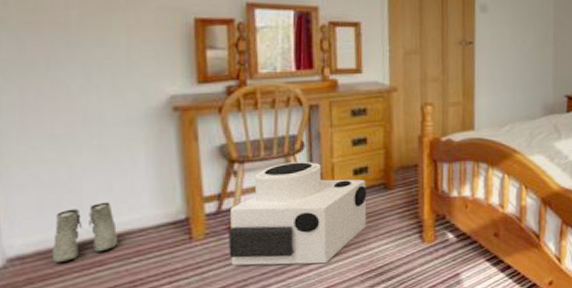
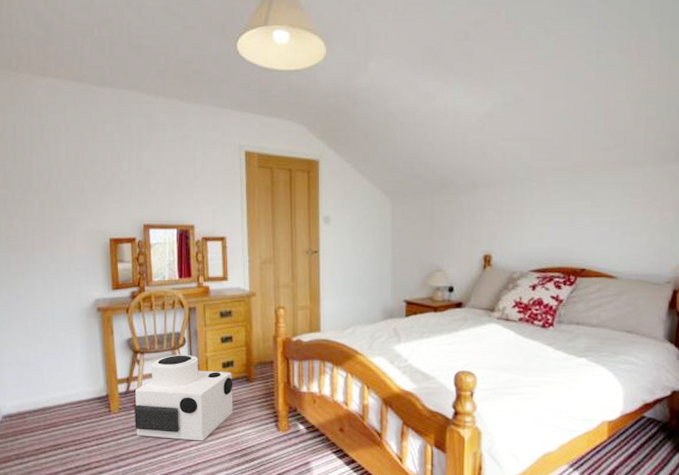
boots: present [51,201,117,264] -> none [27,379,64,422]

